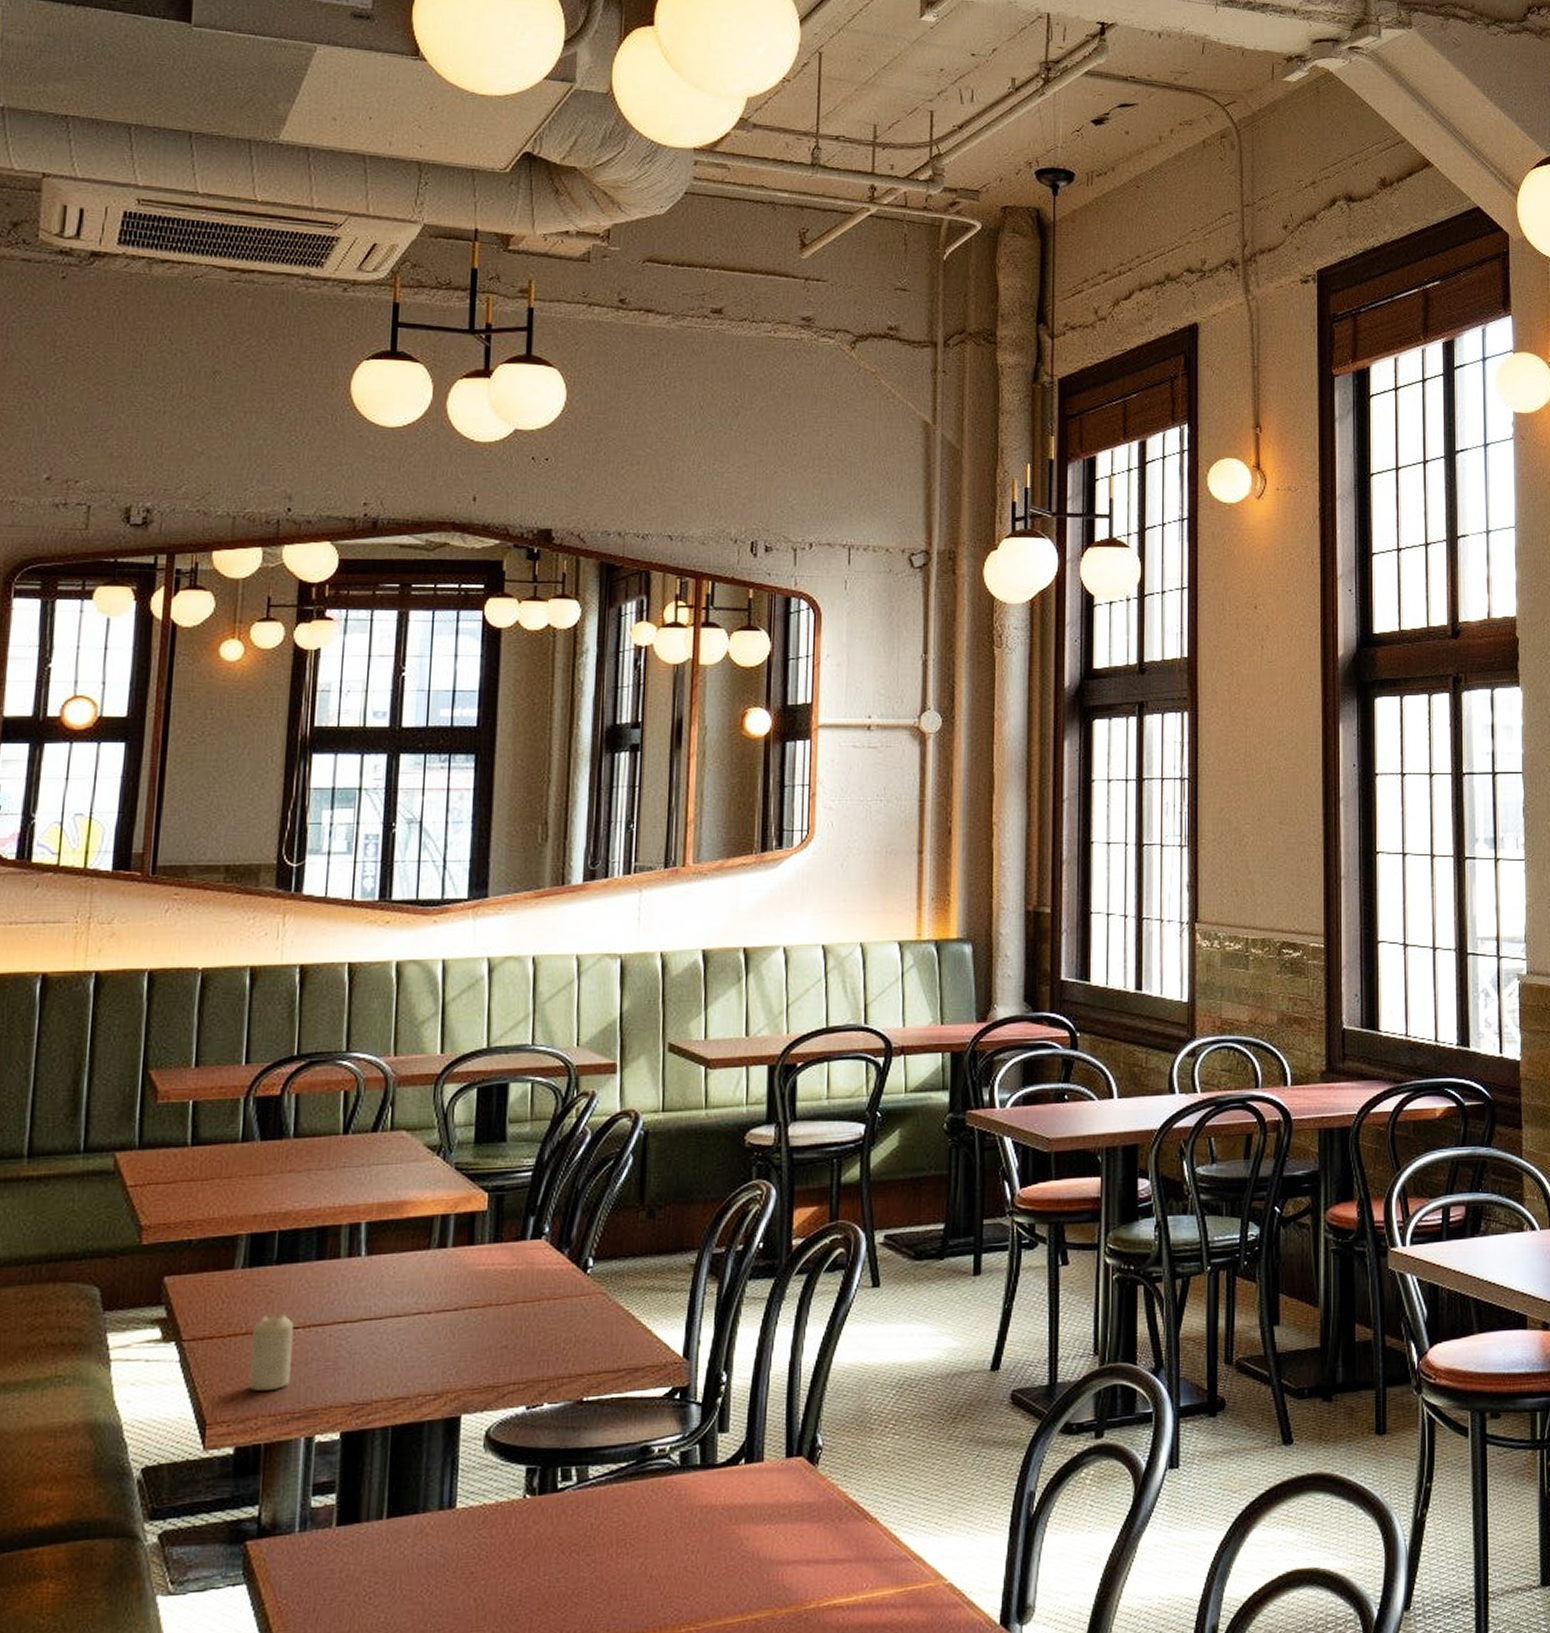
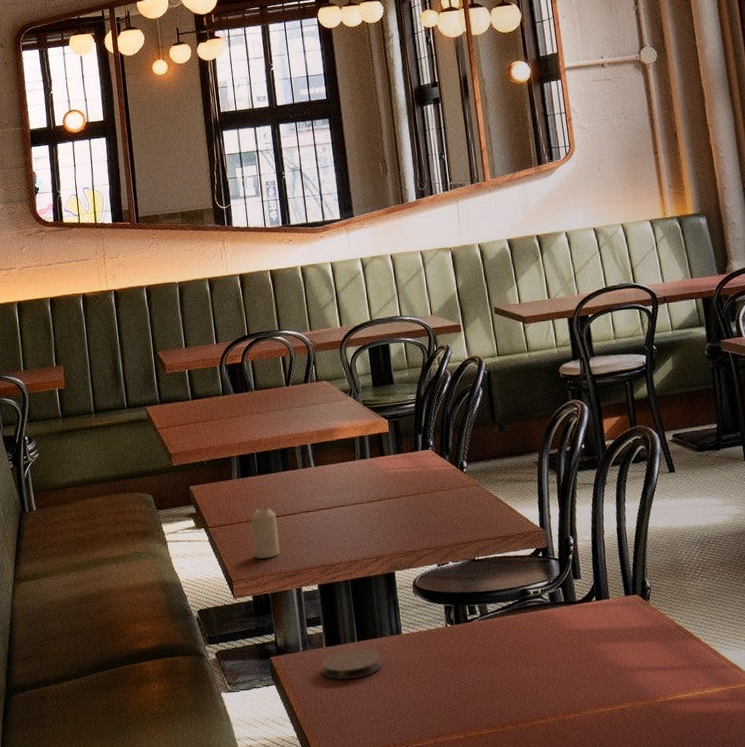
coaster: none [323,1529,419,1577] -> present [321,648,382,680]

